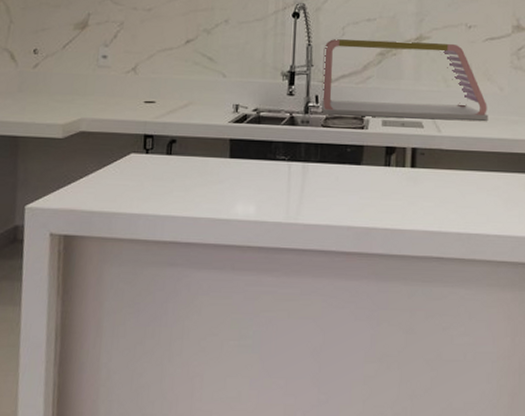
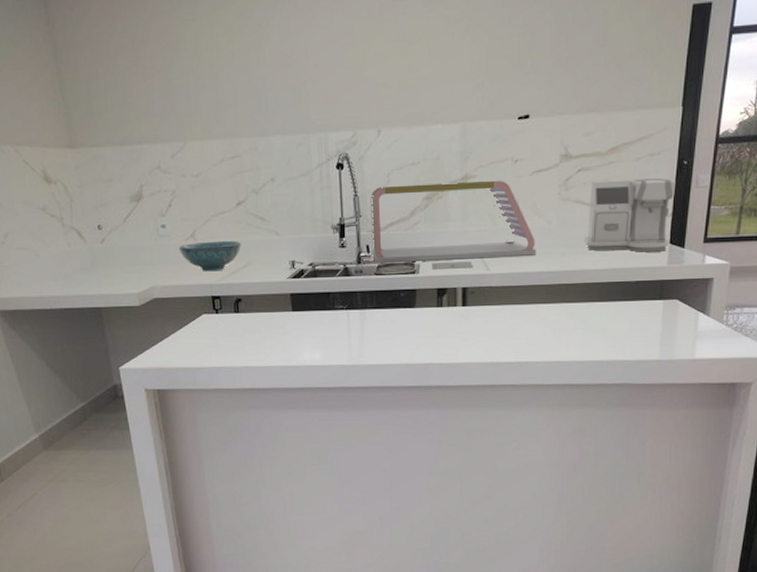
decorative bowl: none [116,76,185,109] -> present [178,240,241,272]

